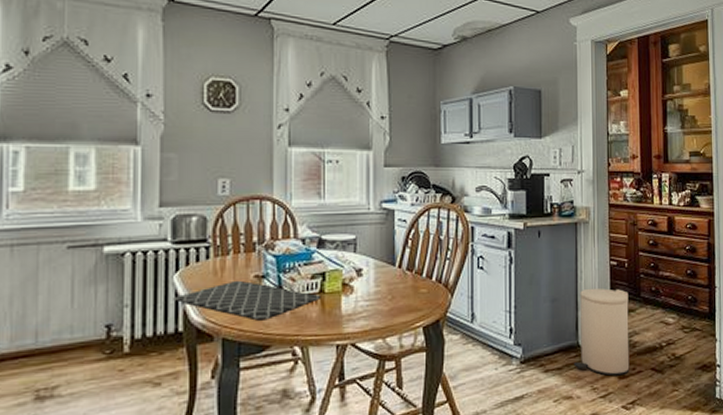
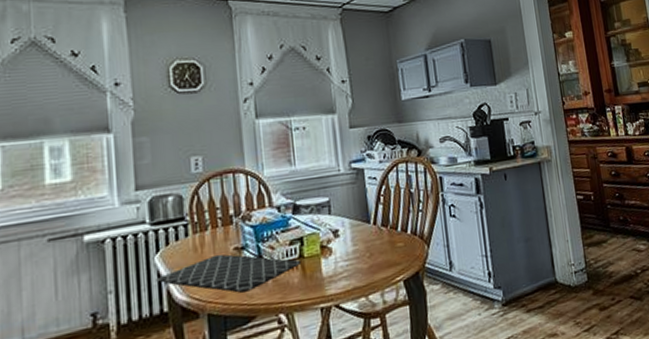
pedal bin: present [573,288,630,377] -> none [552,222,609,309]

